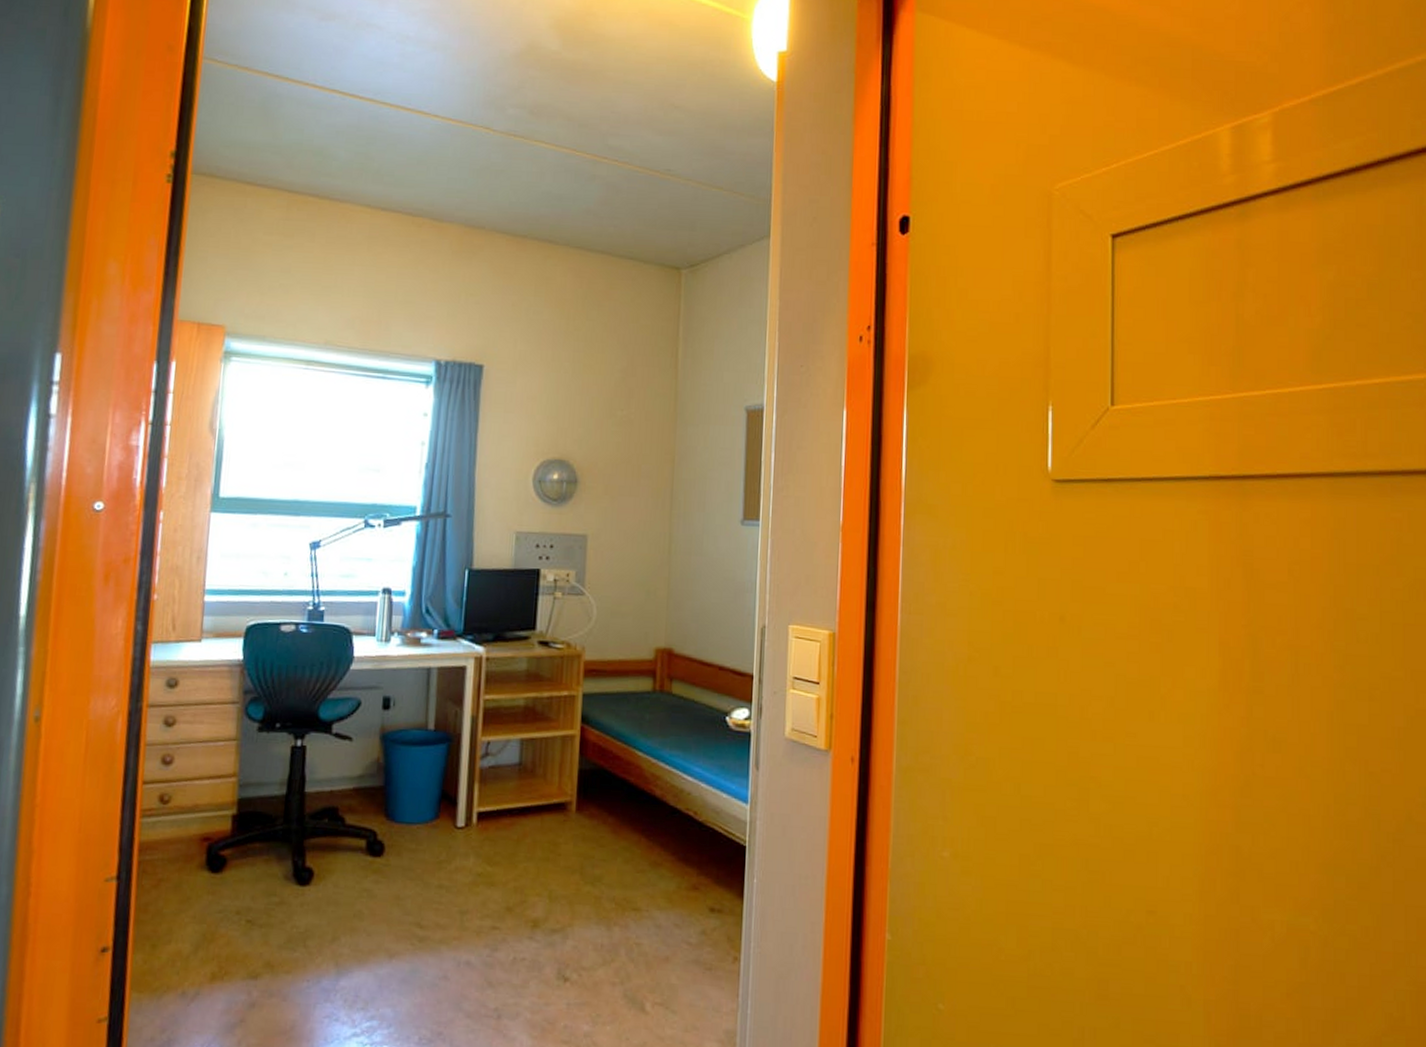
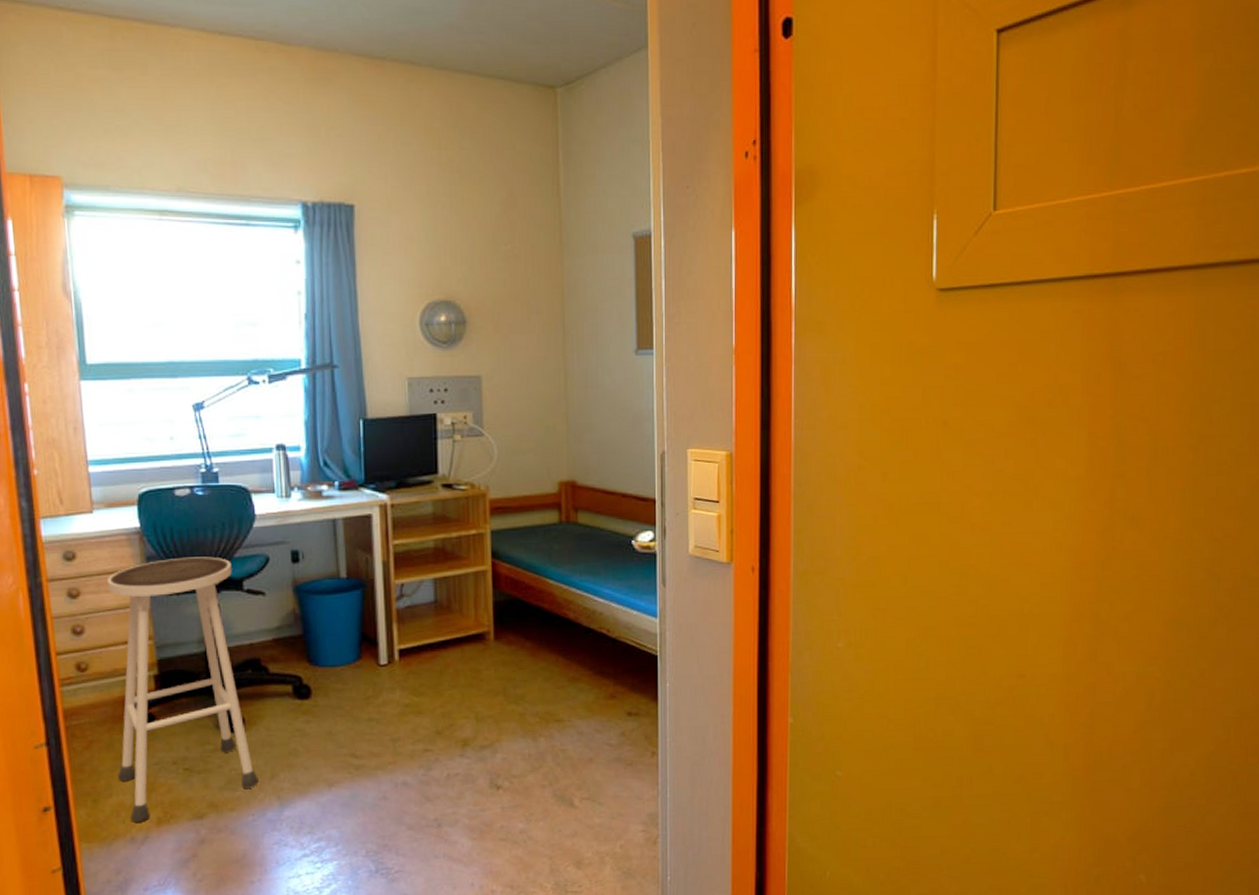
stool: none [180,694,324,976] -> present [107,557,260,823]

